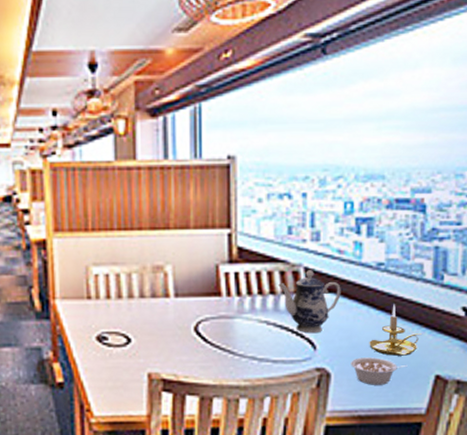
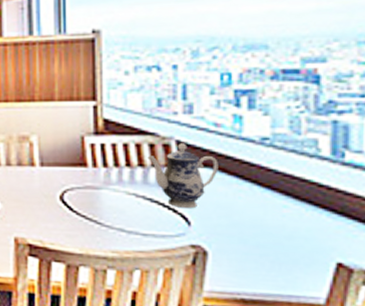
legume: present [351,357,408,385] -> none [231,237,301,269]
candle holder: present [369,304,423,356] -> none [253,182,319,239]

